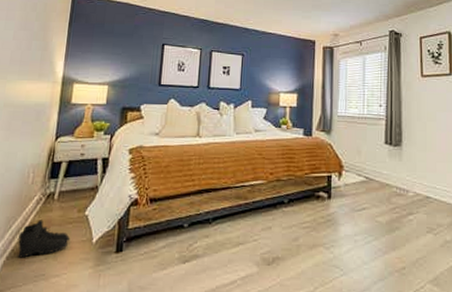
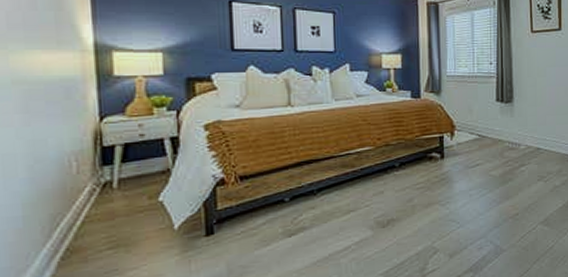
boots: present [17,220,71,258] -> none [71,212,145,256]

